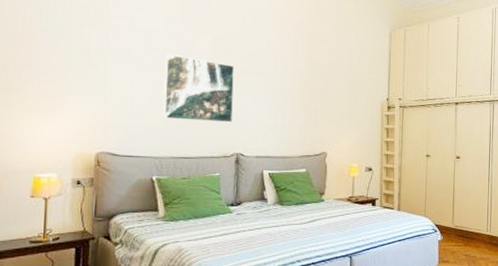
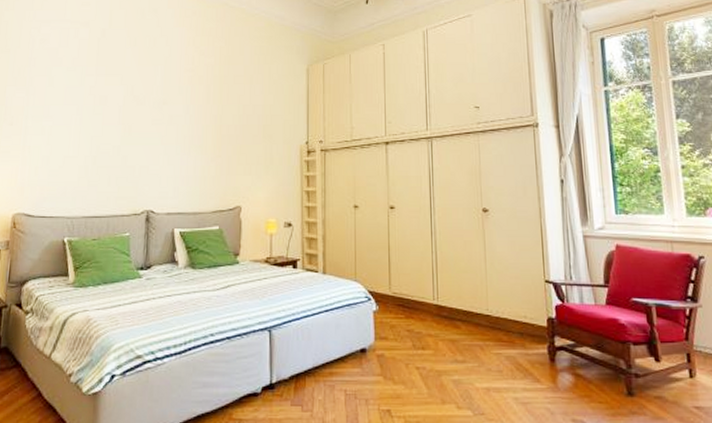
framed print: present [163,54,234,123] -> none [76,108,146,177]

